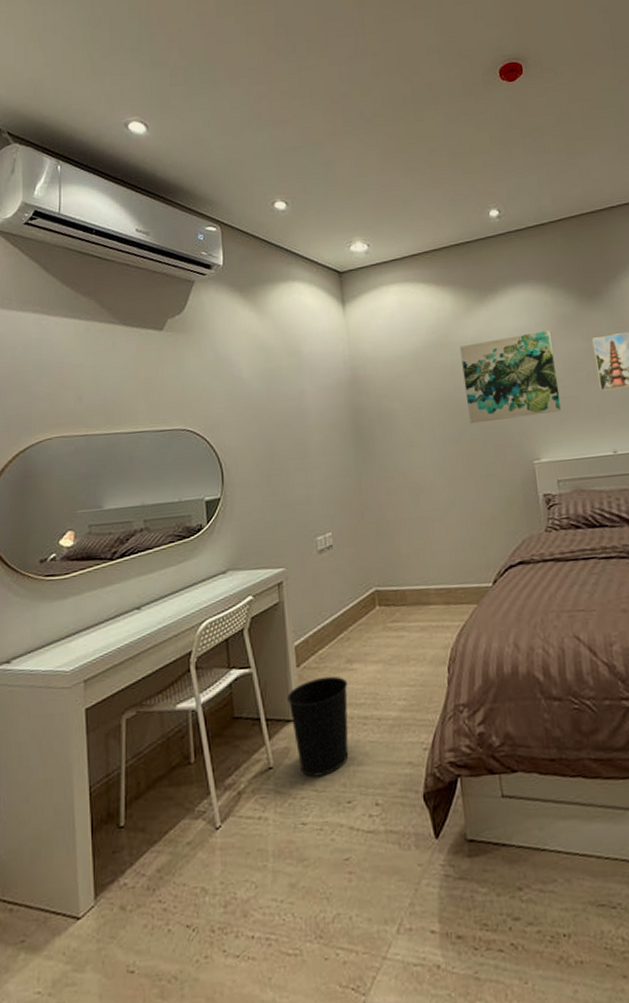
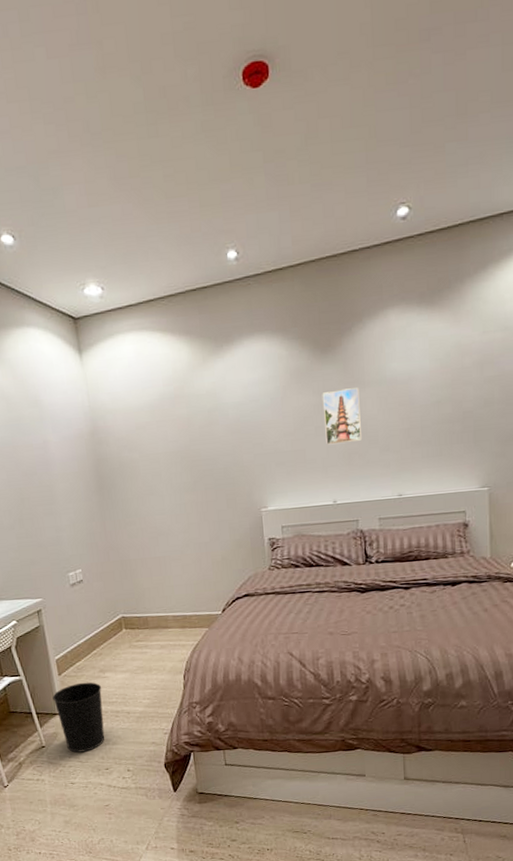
wall art: present [460,330,562,424] -> none [196,384,289,475]

